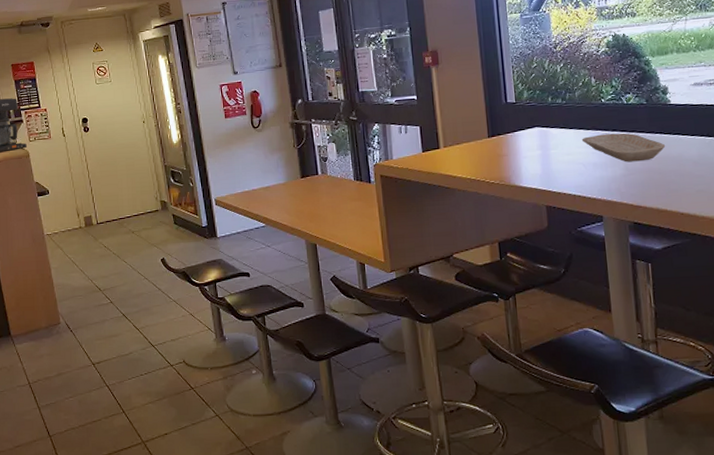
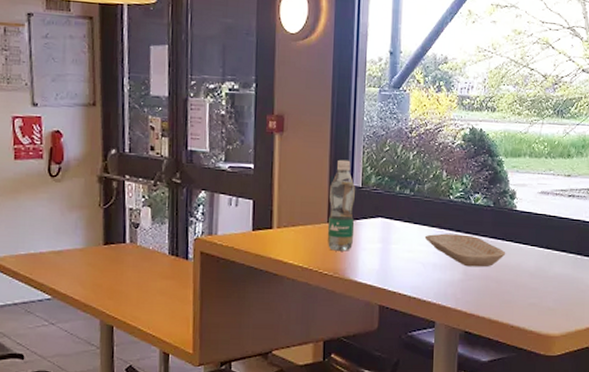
bottle: none [486,80,514,162] -> present [327,159,356,251]

